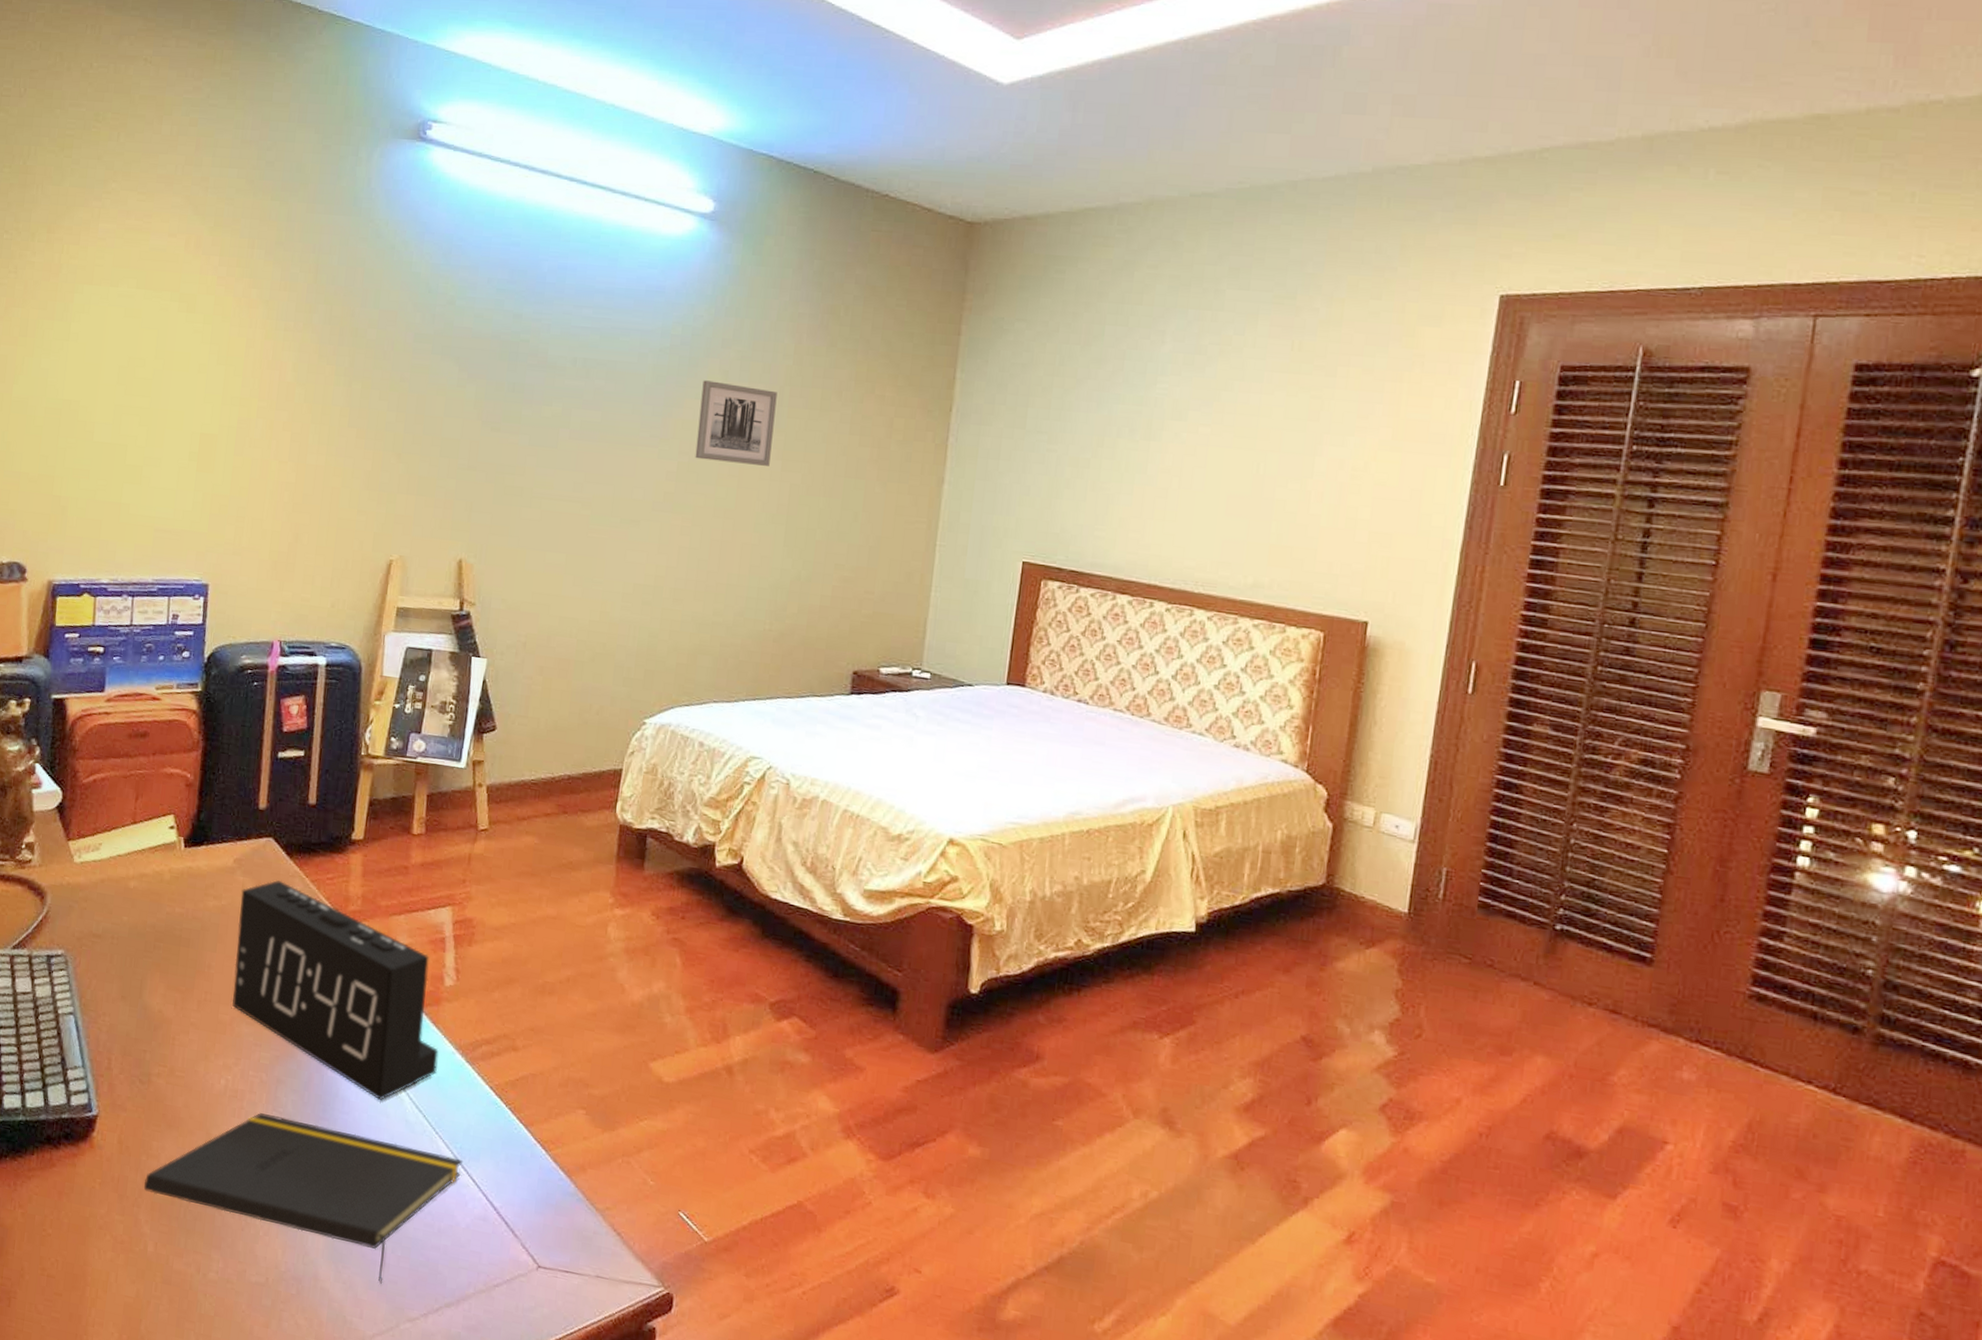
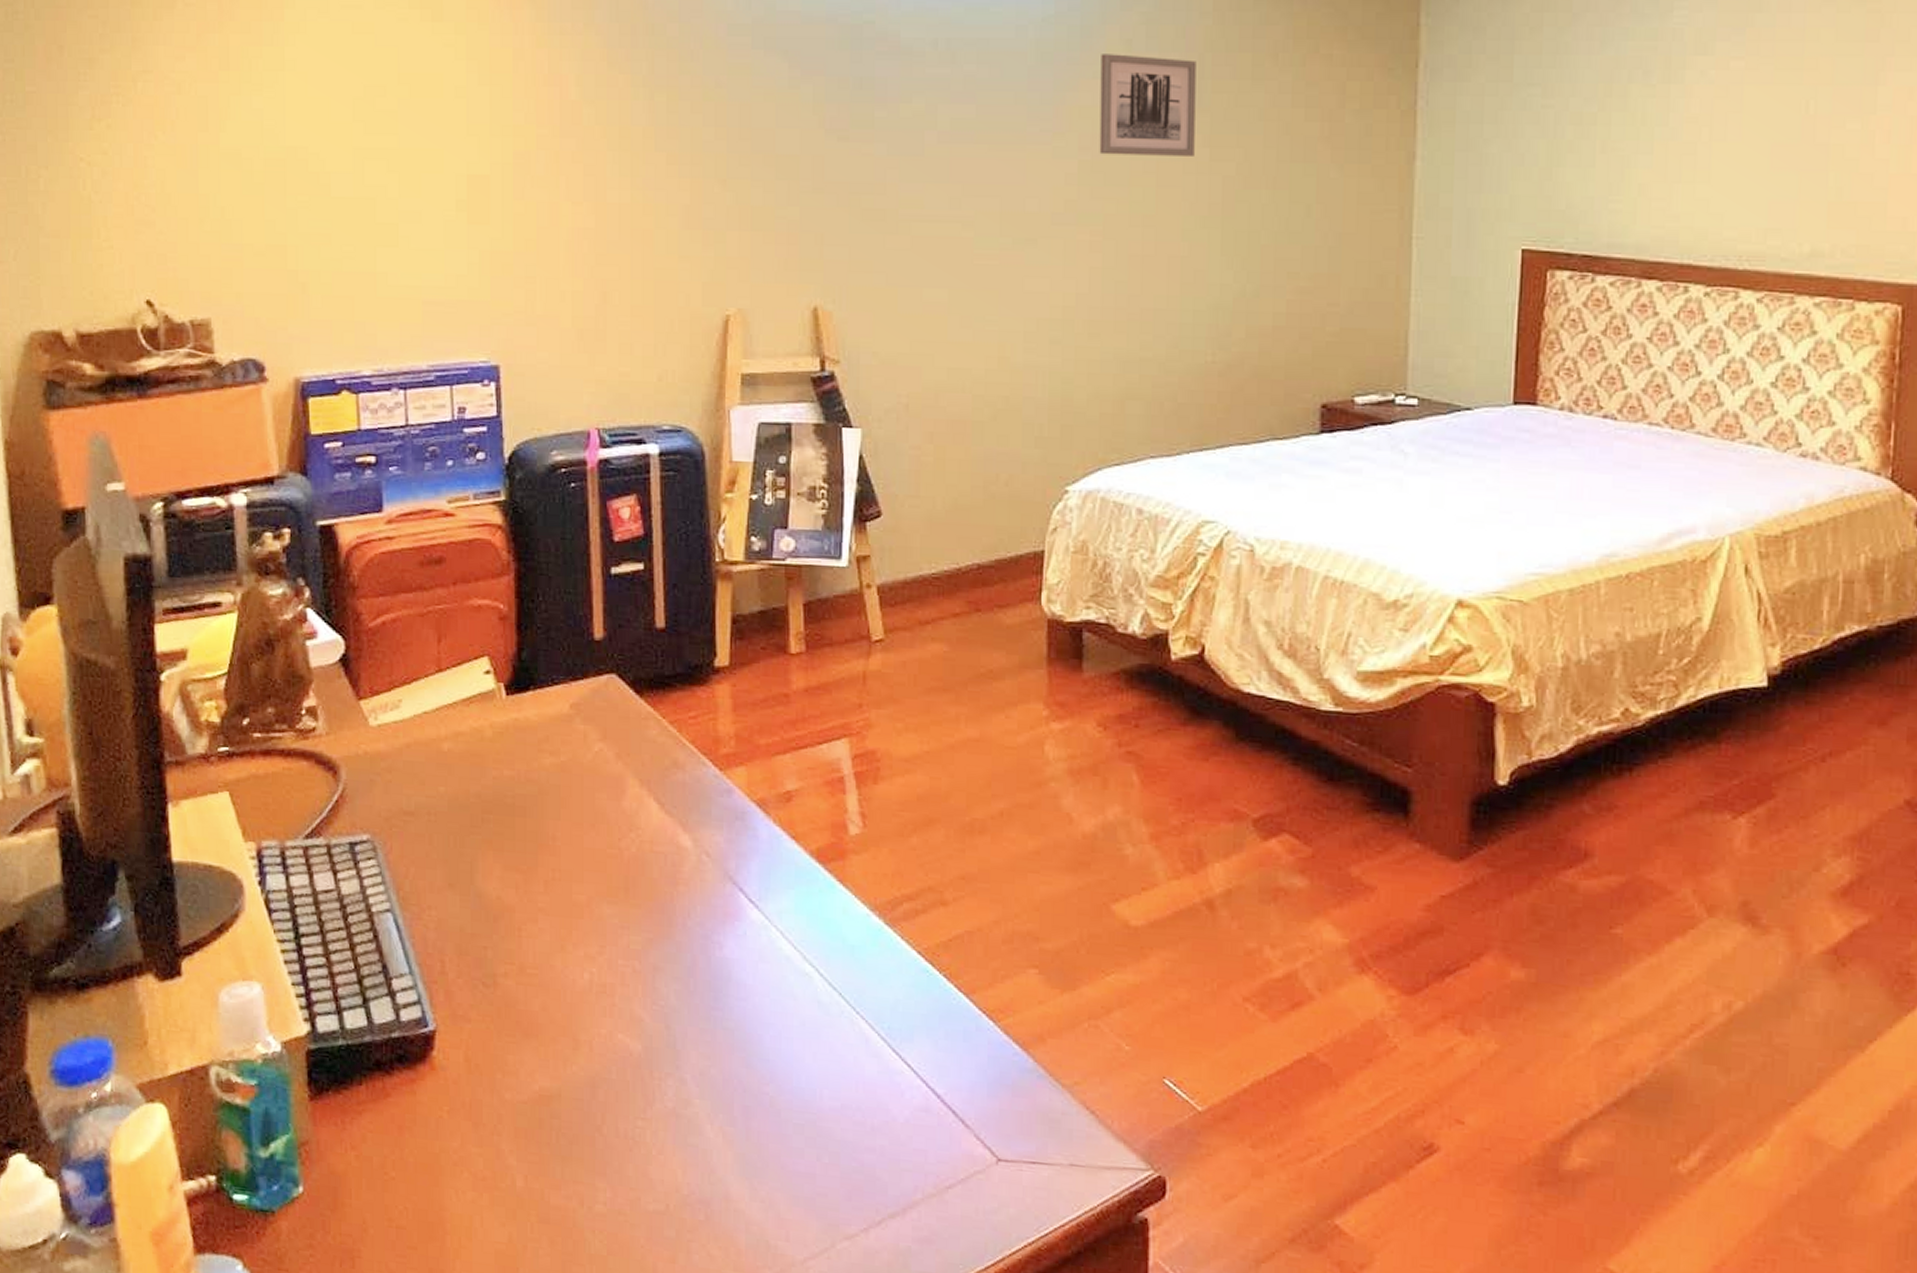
notepad: present [144,1113,464,1285] -> none [504,1009,894,1200]
alarm clock: present [232,879,439,1100] -> none [584,724,850,980]

